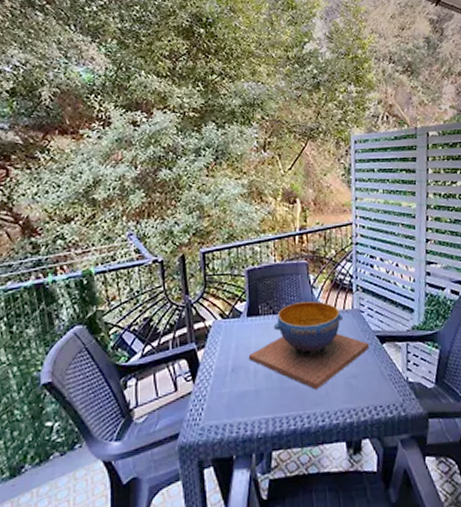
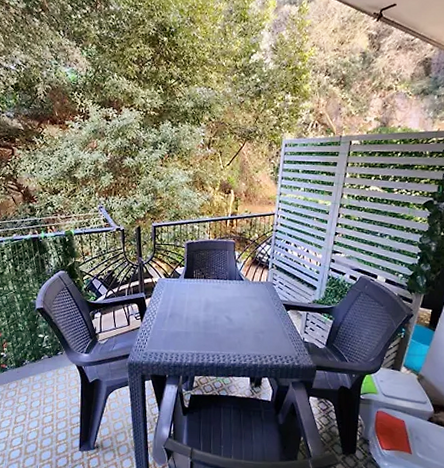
decorative bowl: present [248,301,370,390] -> none [182,272,277,338]

